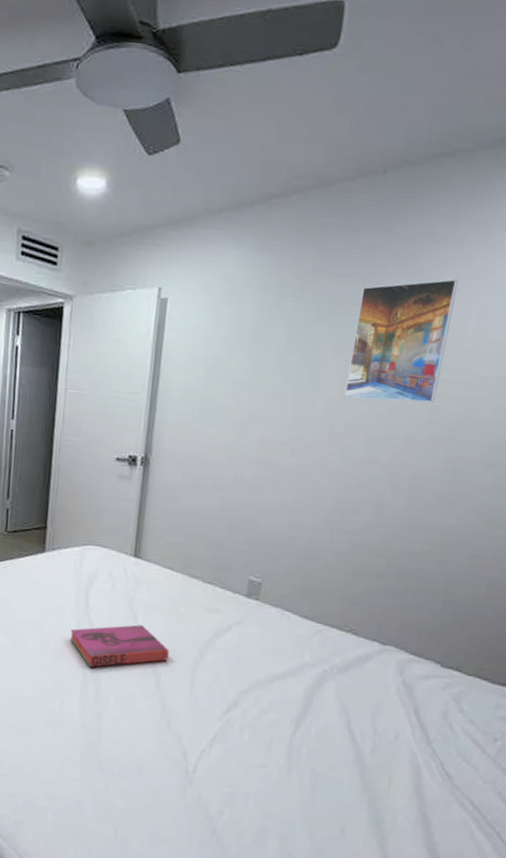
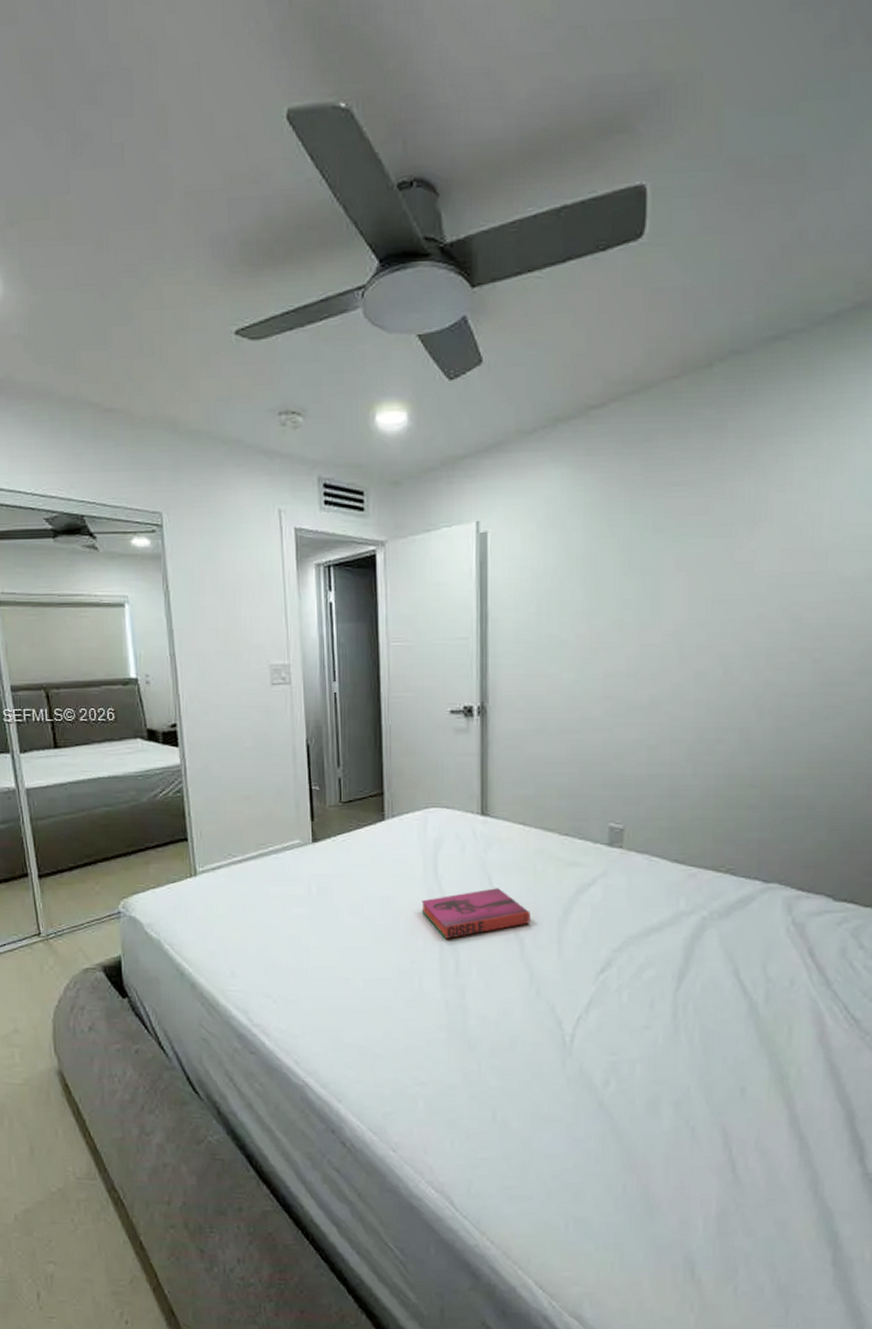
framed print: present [344,278,459,404] -> none [692,472,807,619]

